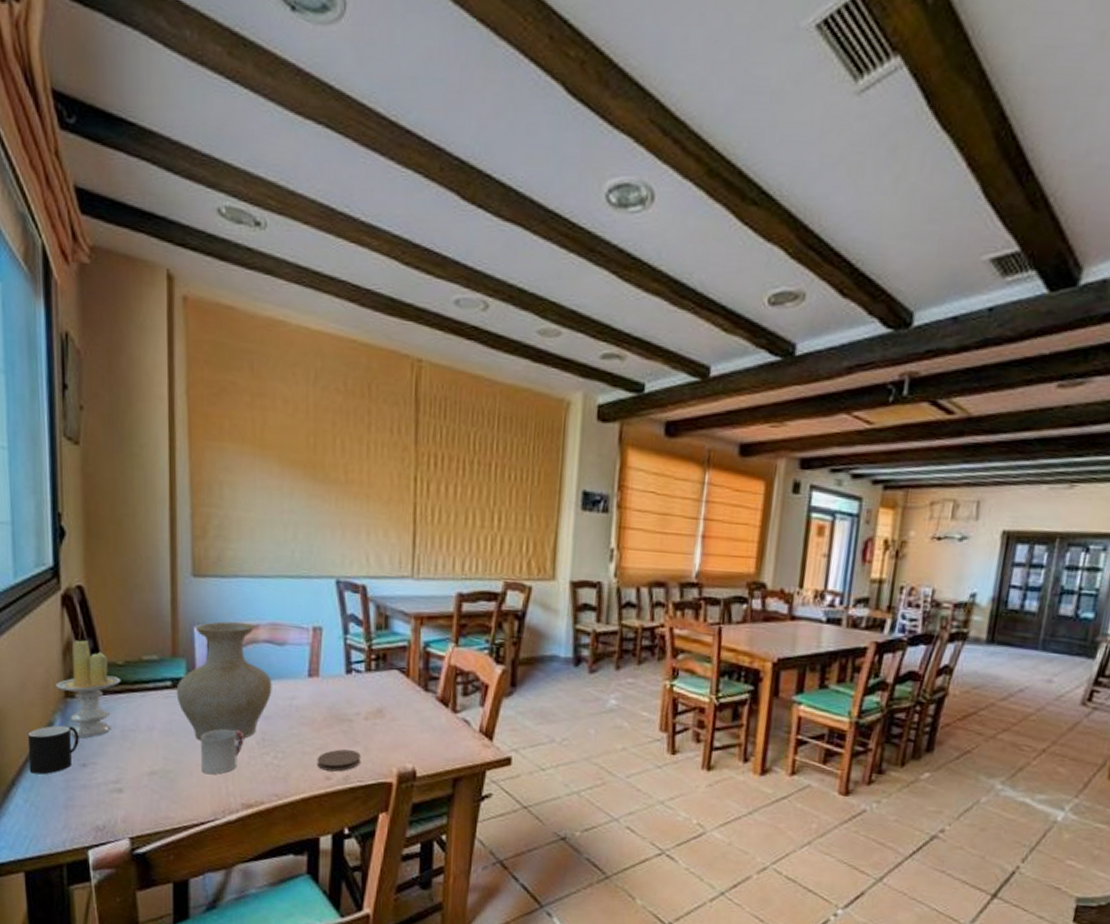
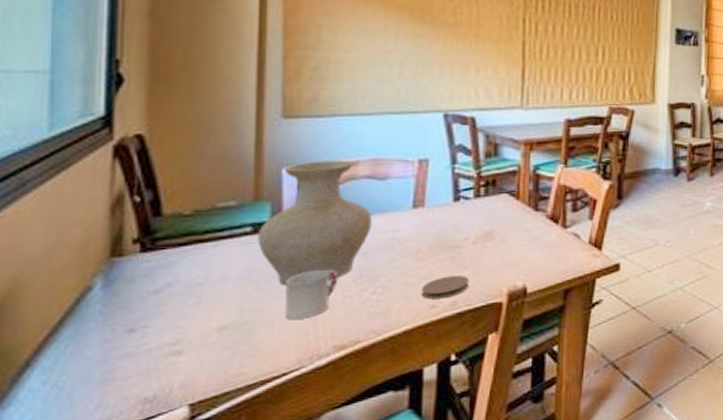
cup: present [27,725,79,775] -> none [52,288,127,349]
candle: present [56,640,121,738] -> none [98,192,188,300]

